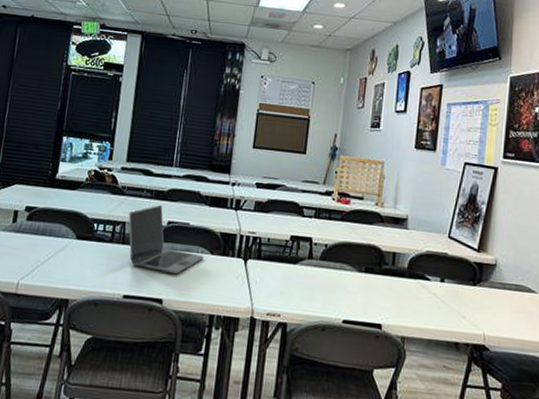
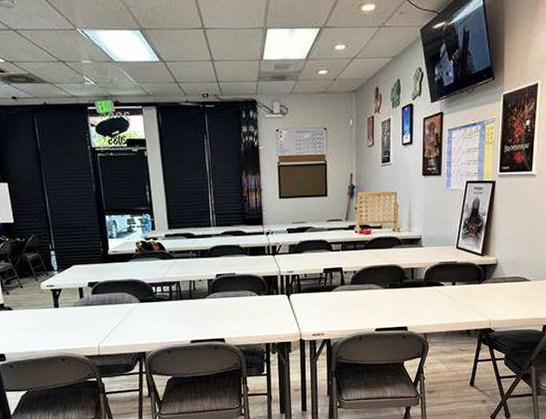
laptop: present [128,205,204,275] -> none [180,262,252,317]

